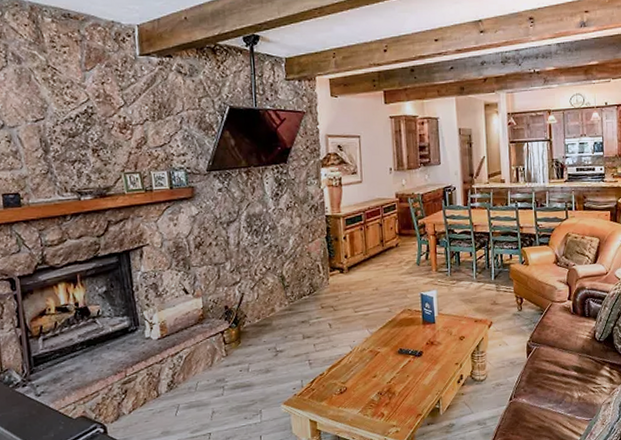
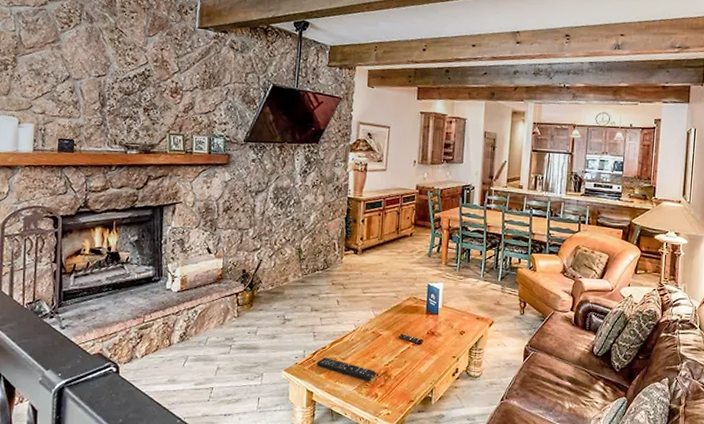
remote control: none [316,383,379,402] -> present [316,357,376,381]

